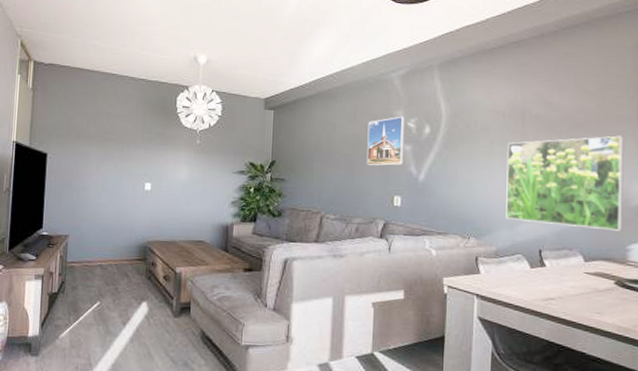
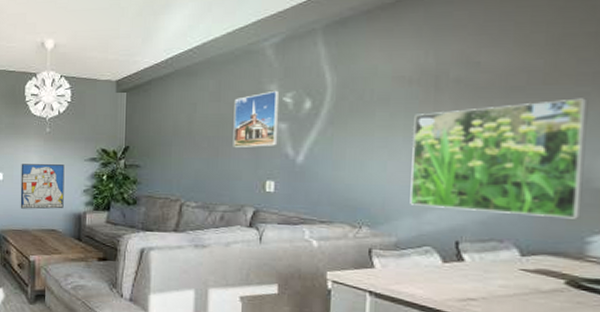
wall art: none [168,174,214,220] -> present [20,164,65,209]

